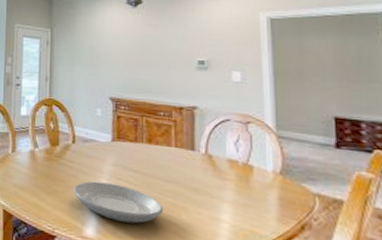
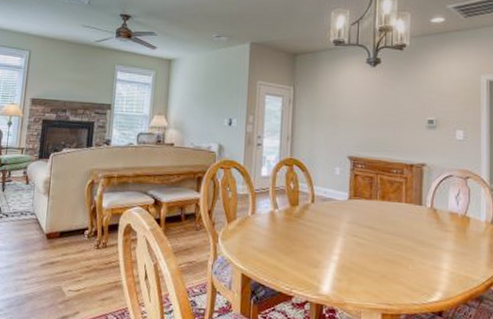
plate: present [73,181,164,224] -> none [311,239,393,278]

